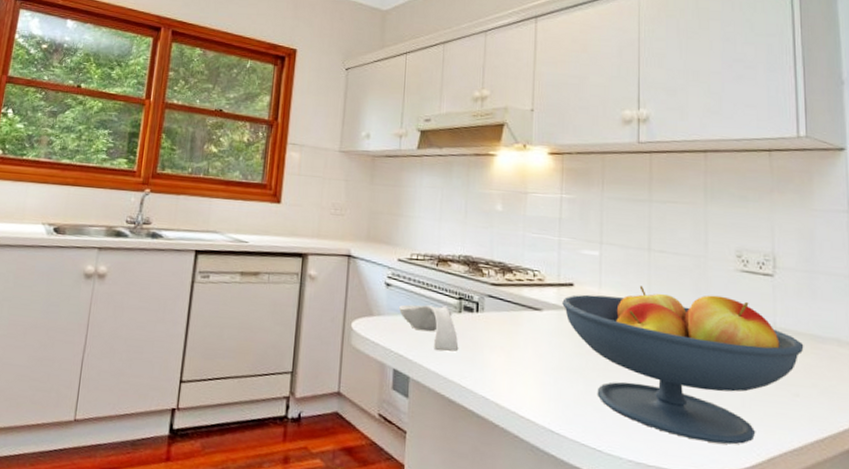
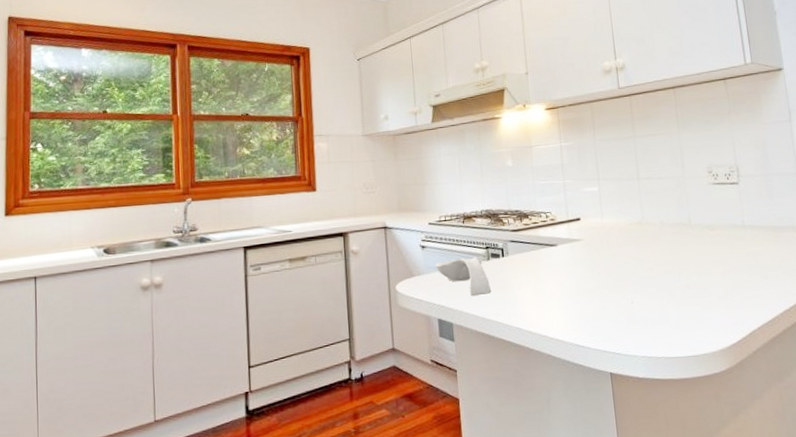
fruit bowl: present [562,285,804,445] -> none [573,207,768,329]

